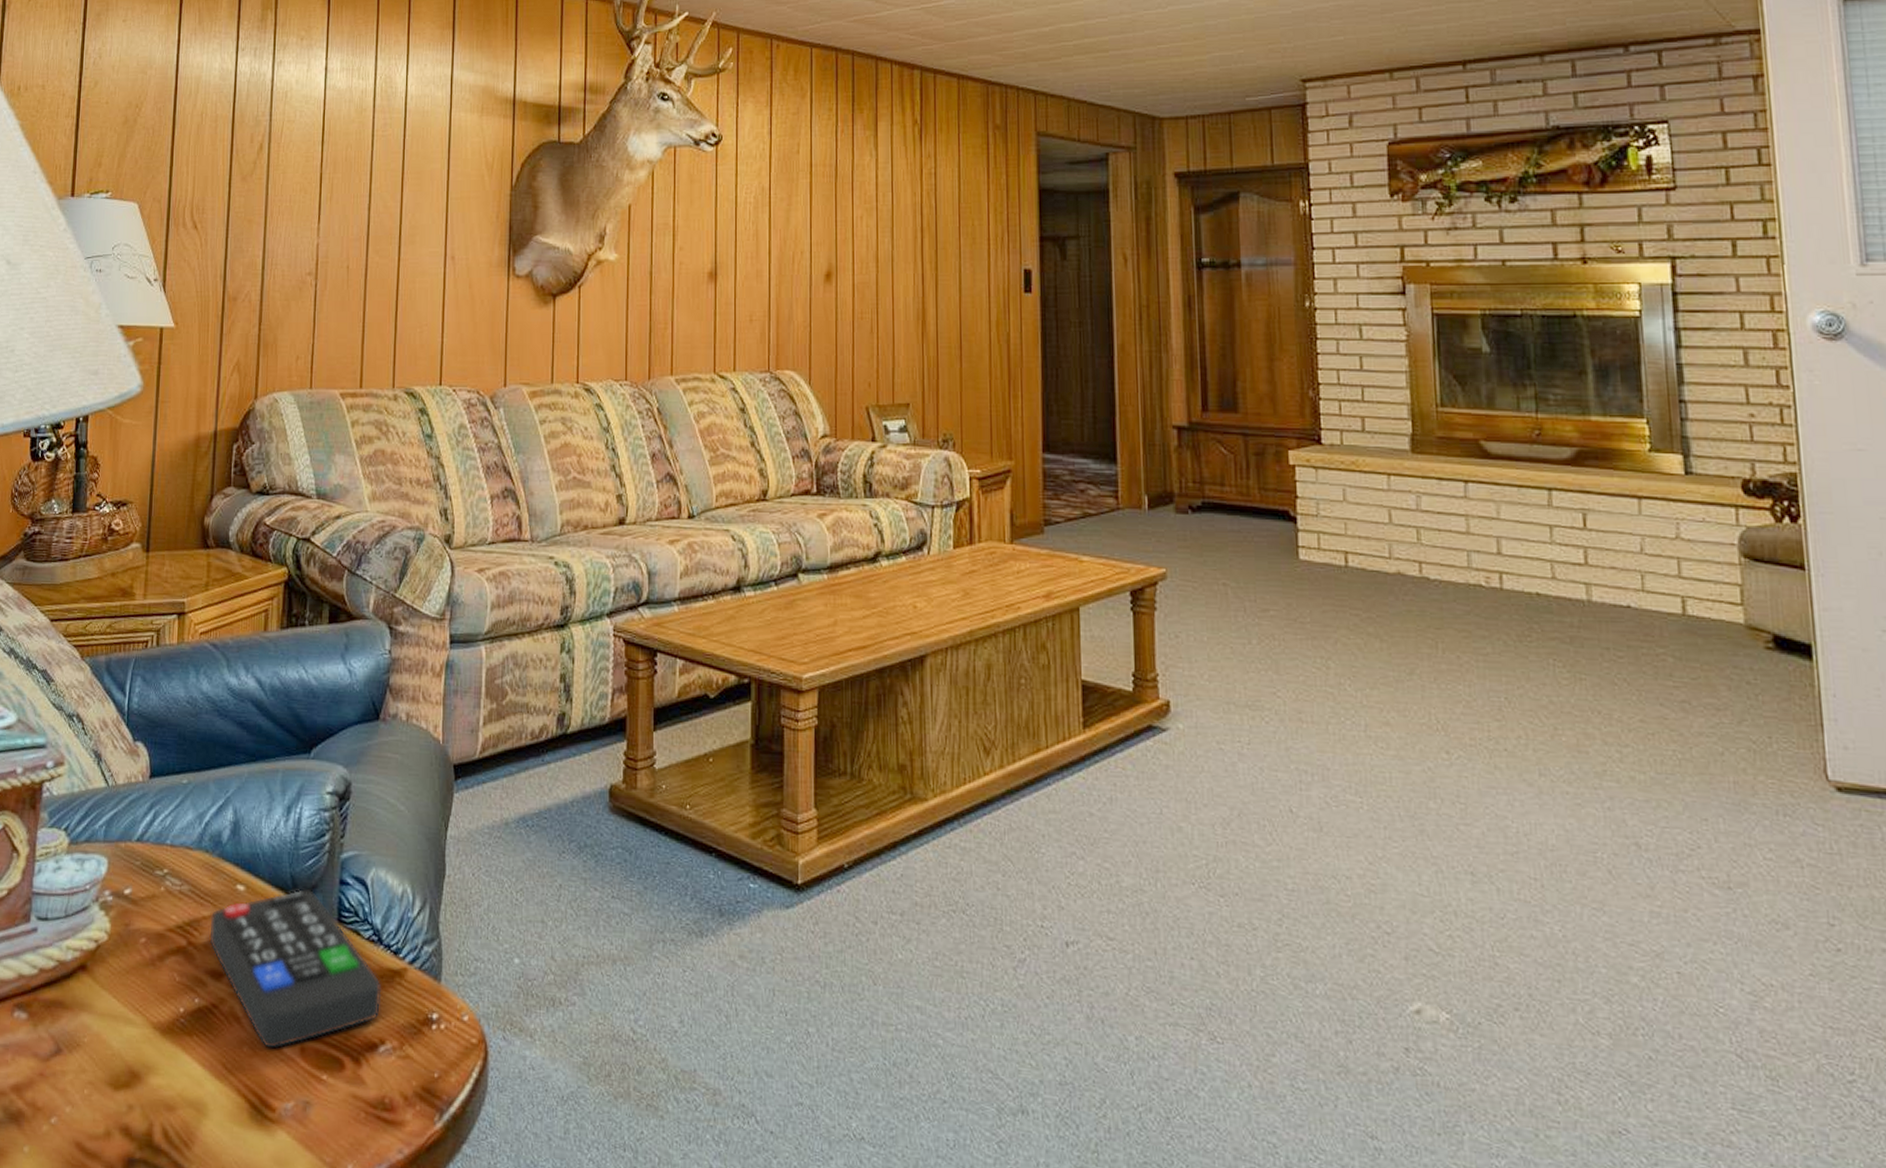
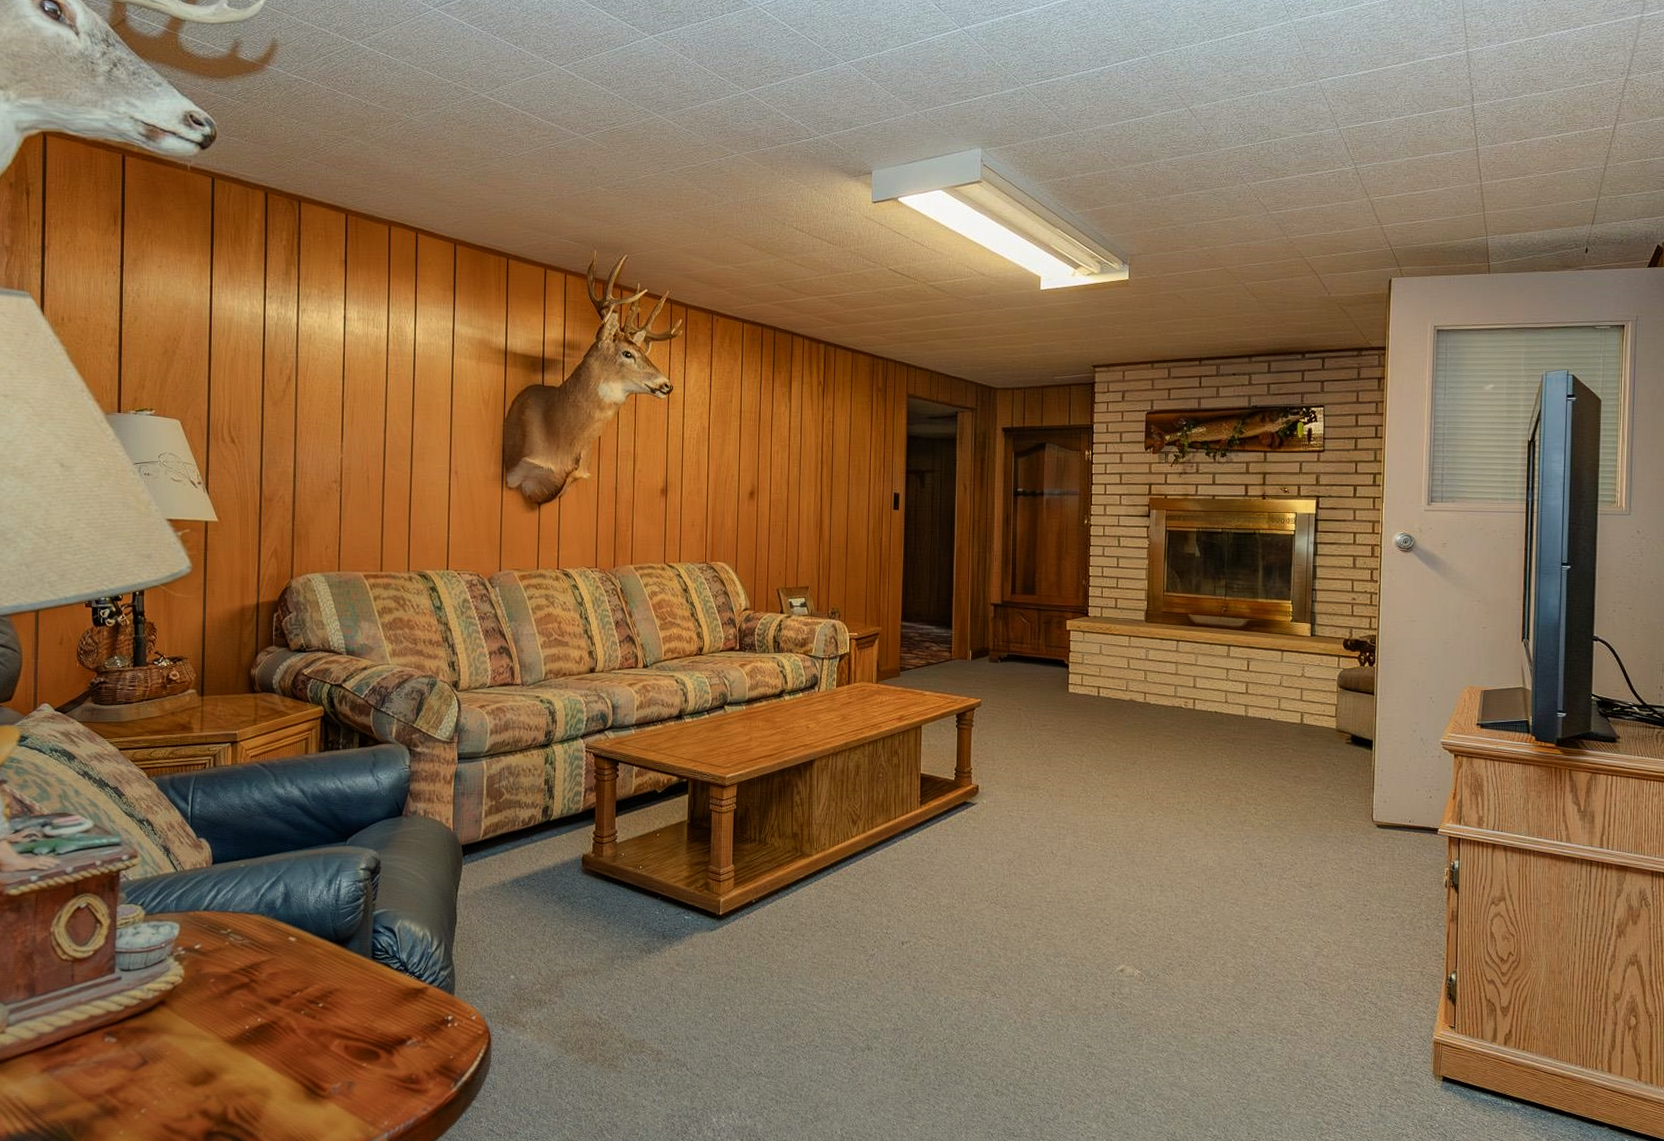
remote control: present [209,889,382,1049] -> none [268,938,408,1048]

